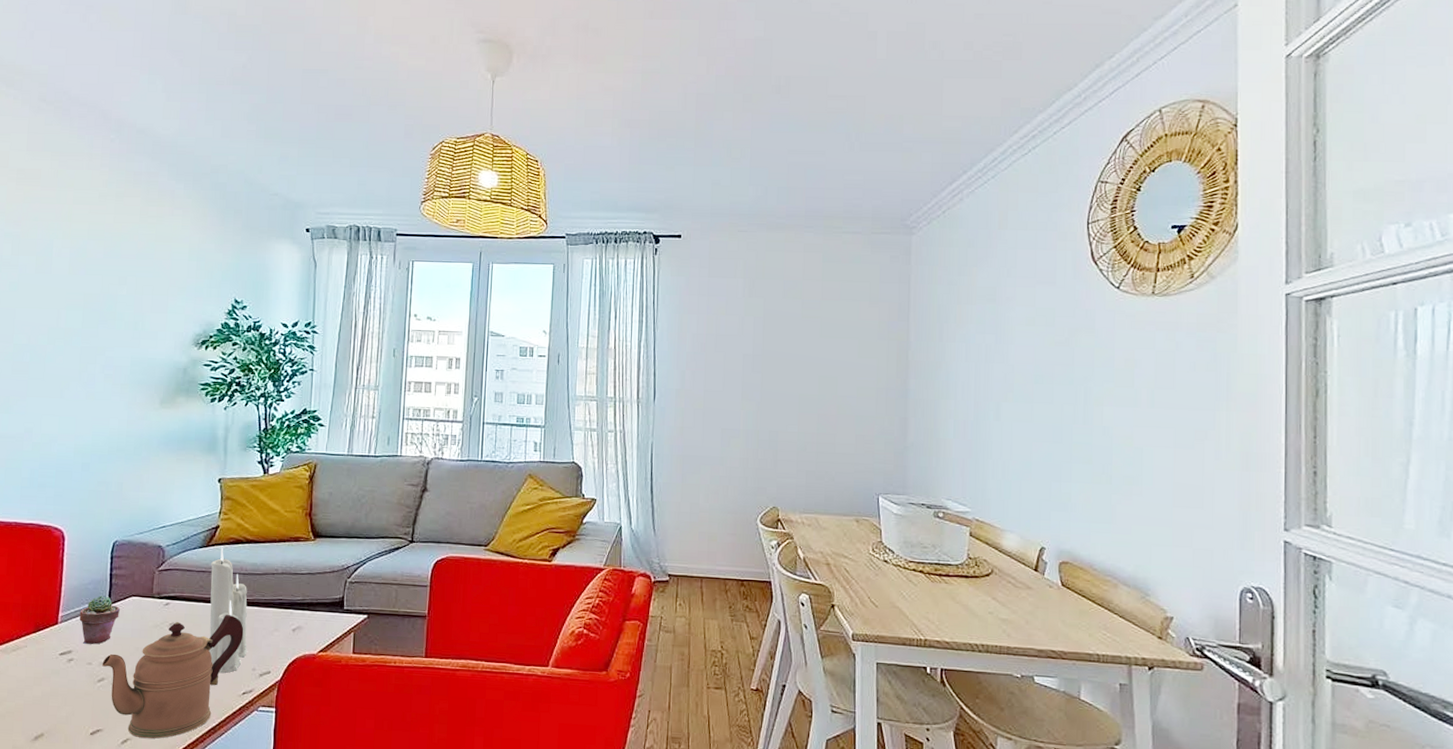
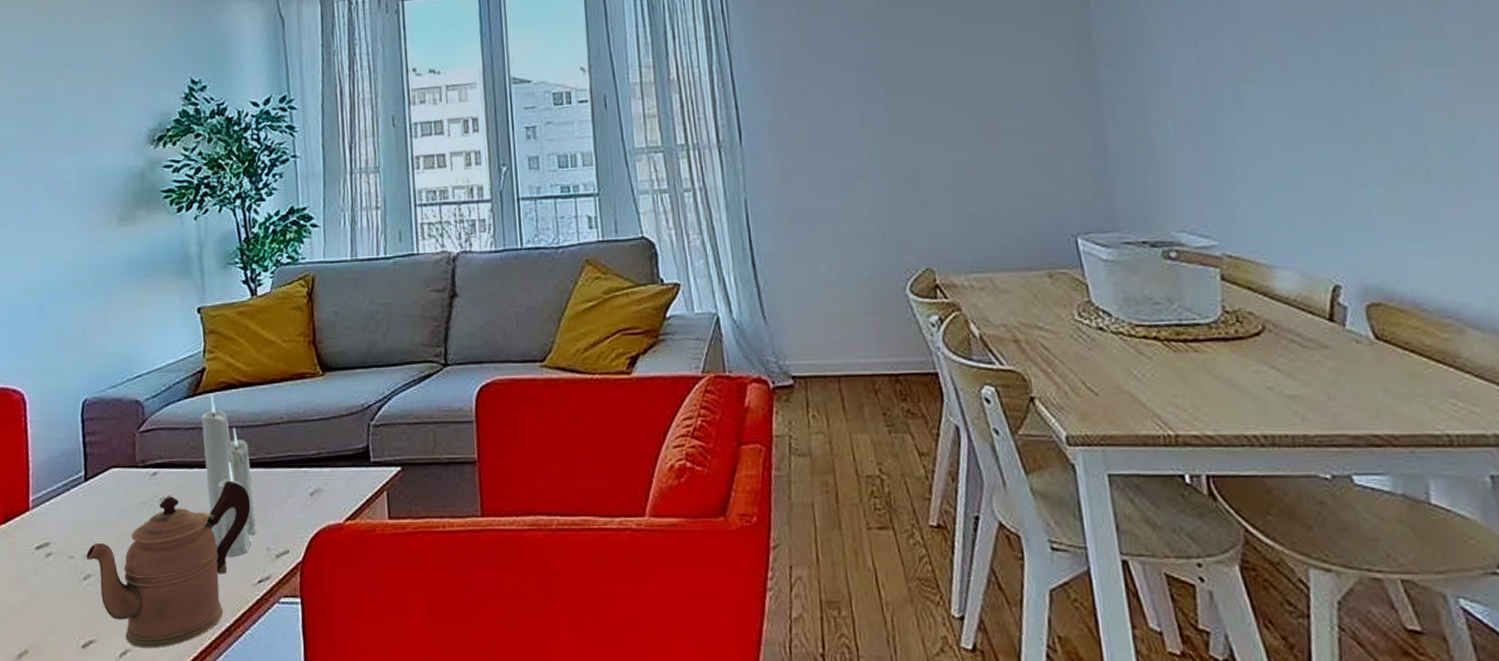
potted succulent: present [79,596,121,644] -> none [53,470,100,532]

